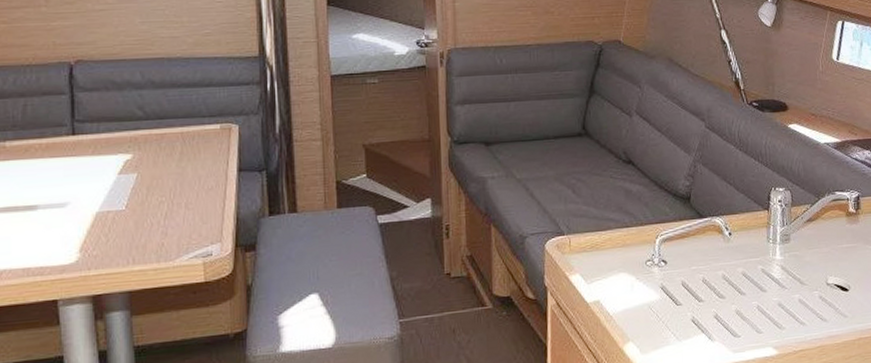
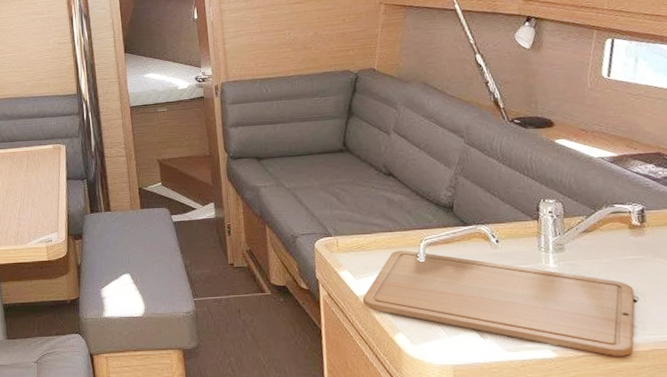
chopping board: none [593,247,847,349] -> present [362,250,635,356]

